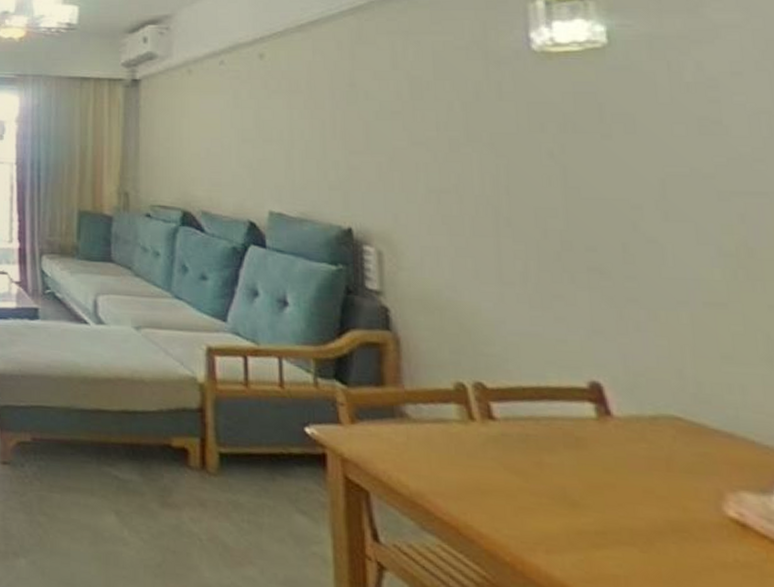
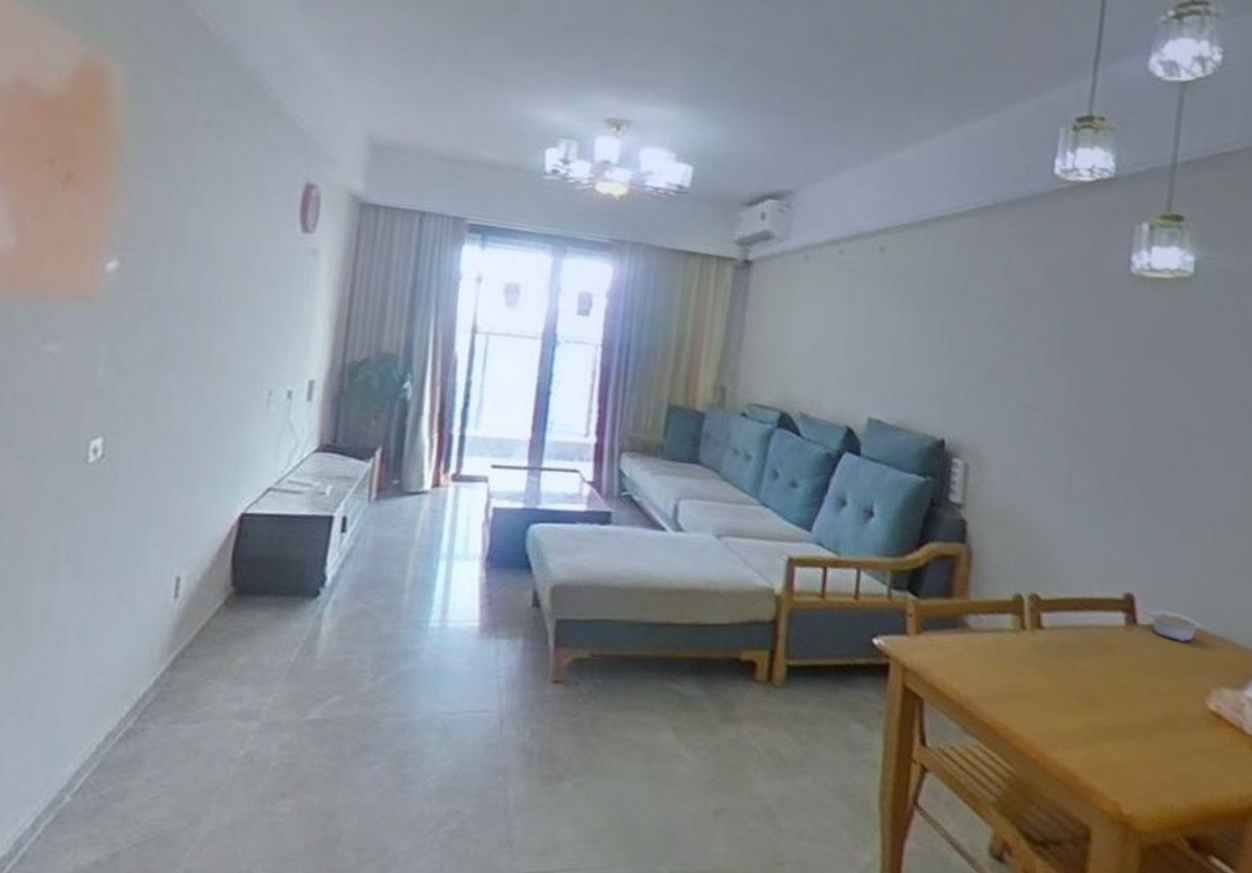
legume: none [617,399,697,437] -> present [1144,609,1202,642]

